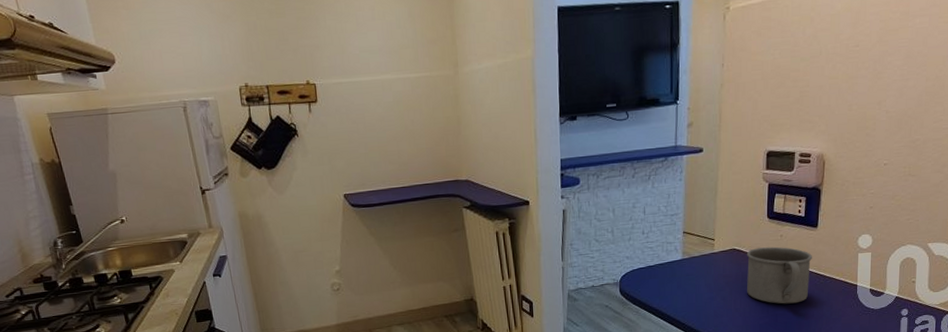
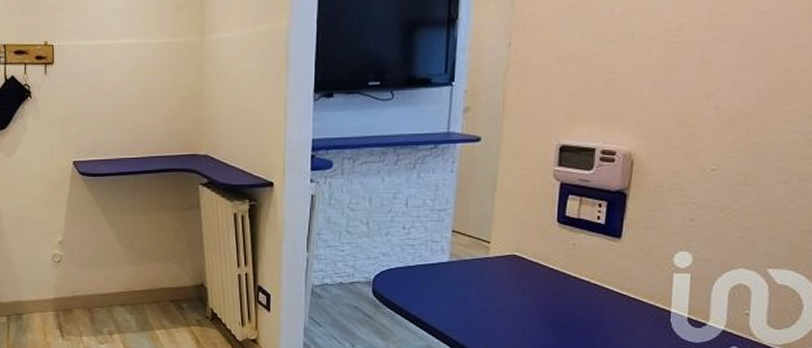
mug: present [746,246,813,304] -> none [528,256,614,326]

